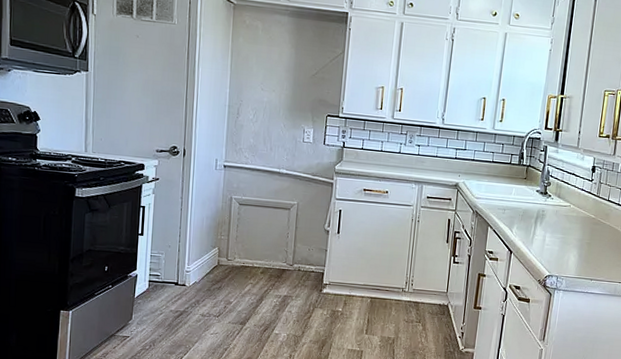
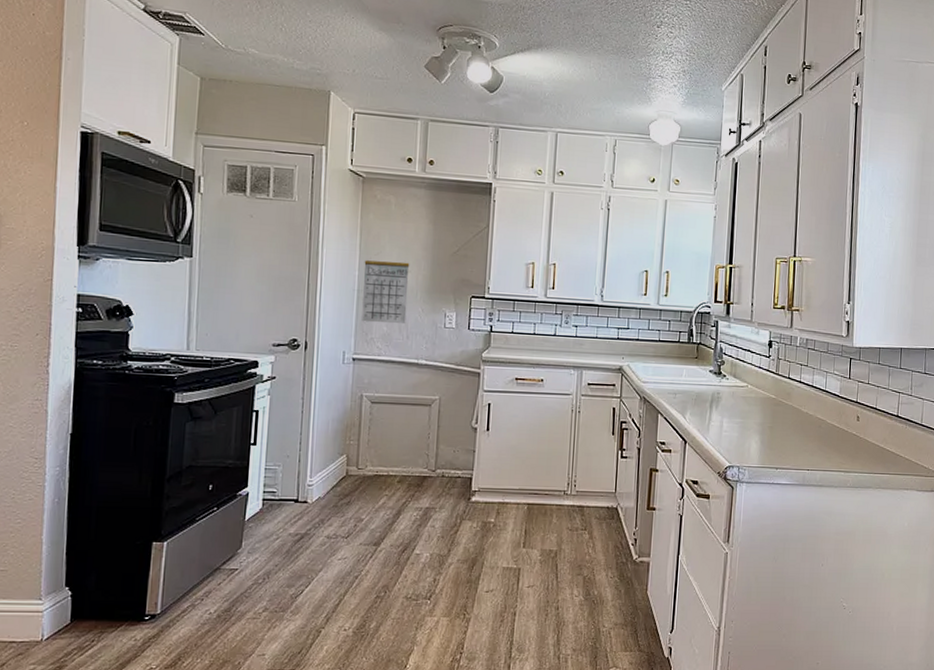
calendar: none [232,78,274,137] -> present [362,259,410,324]

